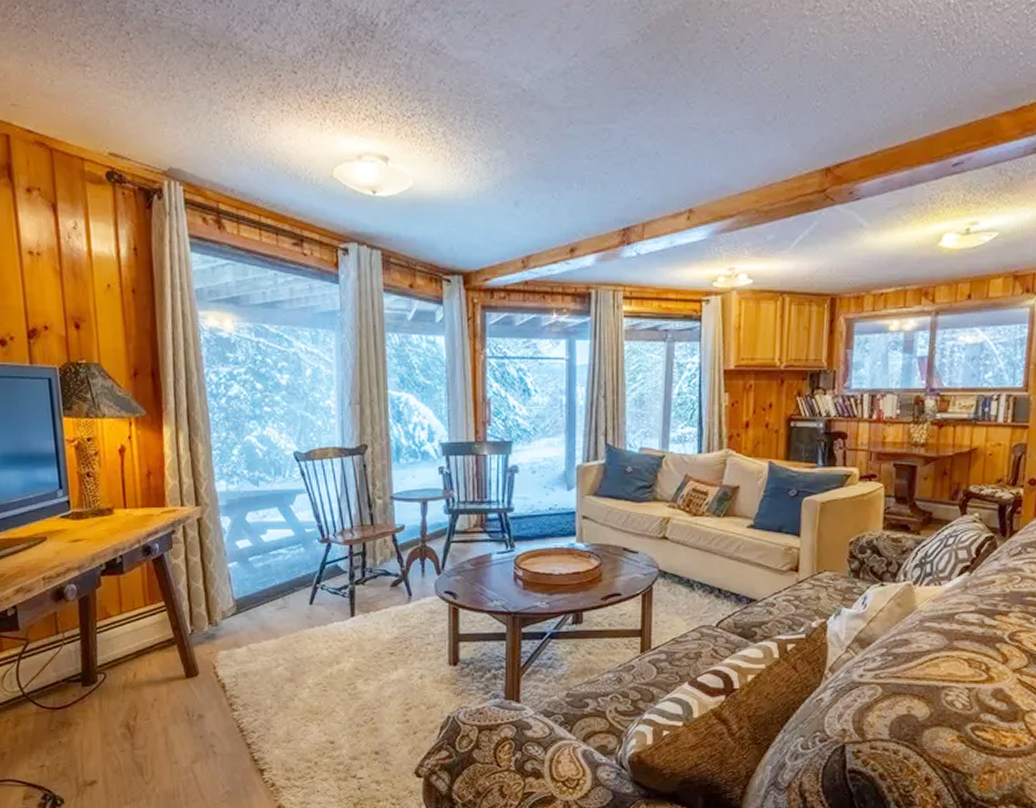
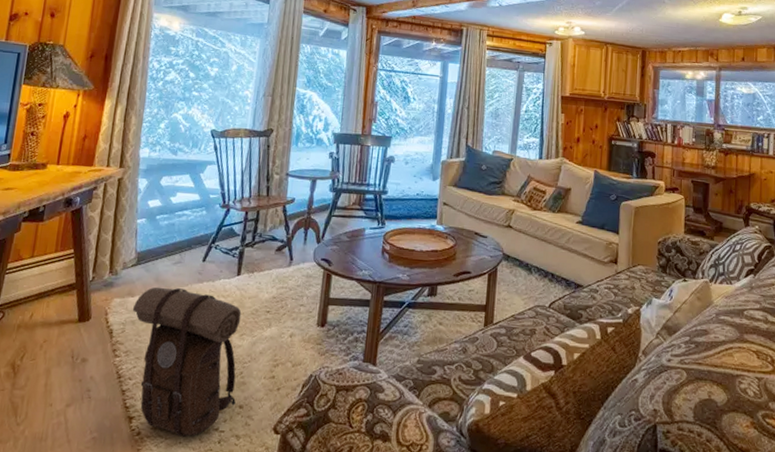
backpack: none [241,635,370,786] -> present [132,287,242,437]

